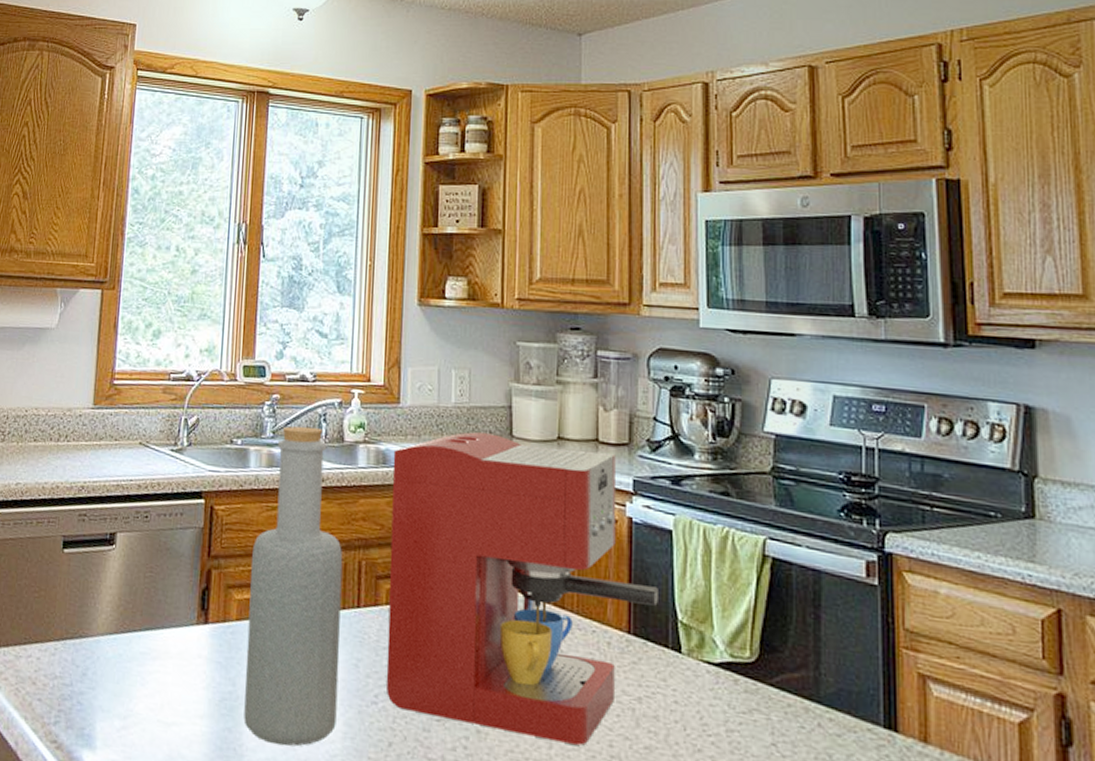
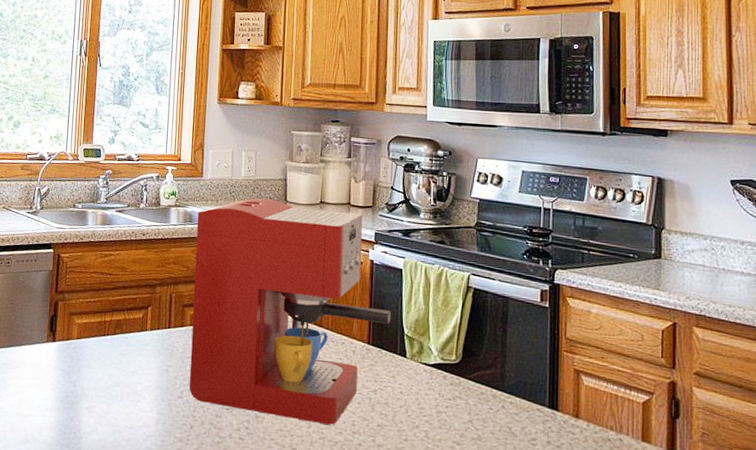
bottle: present [243,426,343,747] -> none [82,194,158,430]

